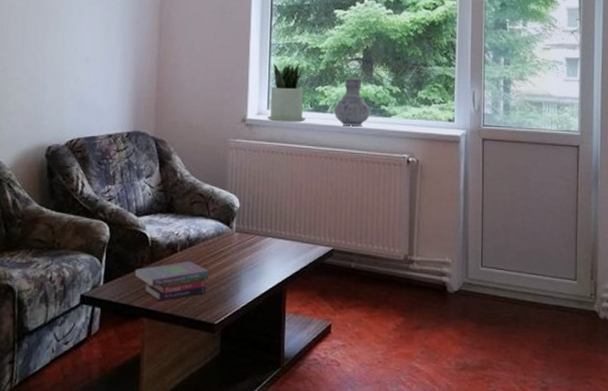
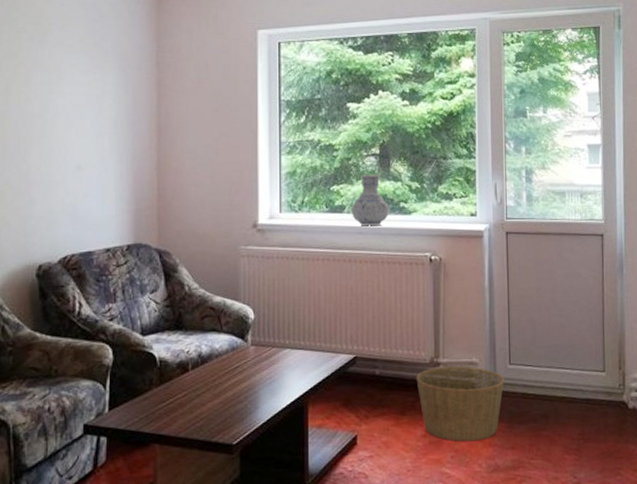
books: present [134,260,209,302] -> none [143,379,224,425]
planter: present [267,63,306,122] -> none [280,163,322,225]
basket: none [390,264,476,339] -> present [416,366,505,442]

